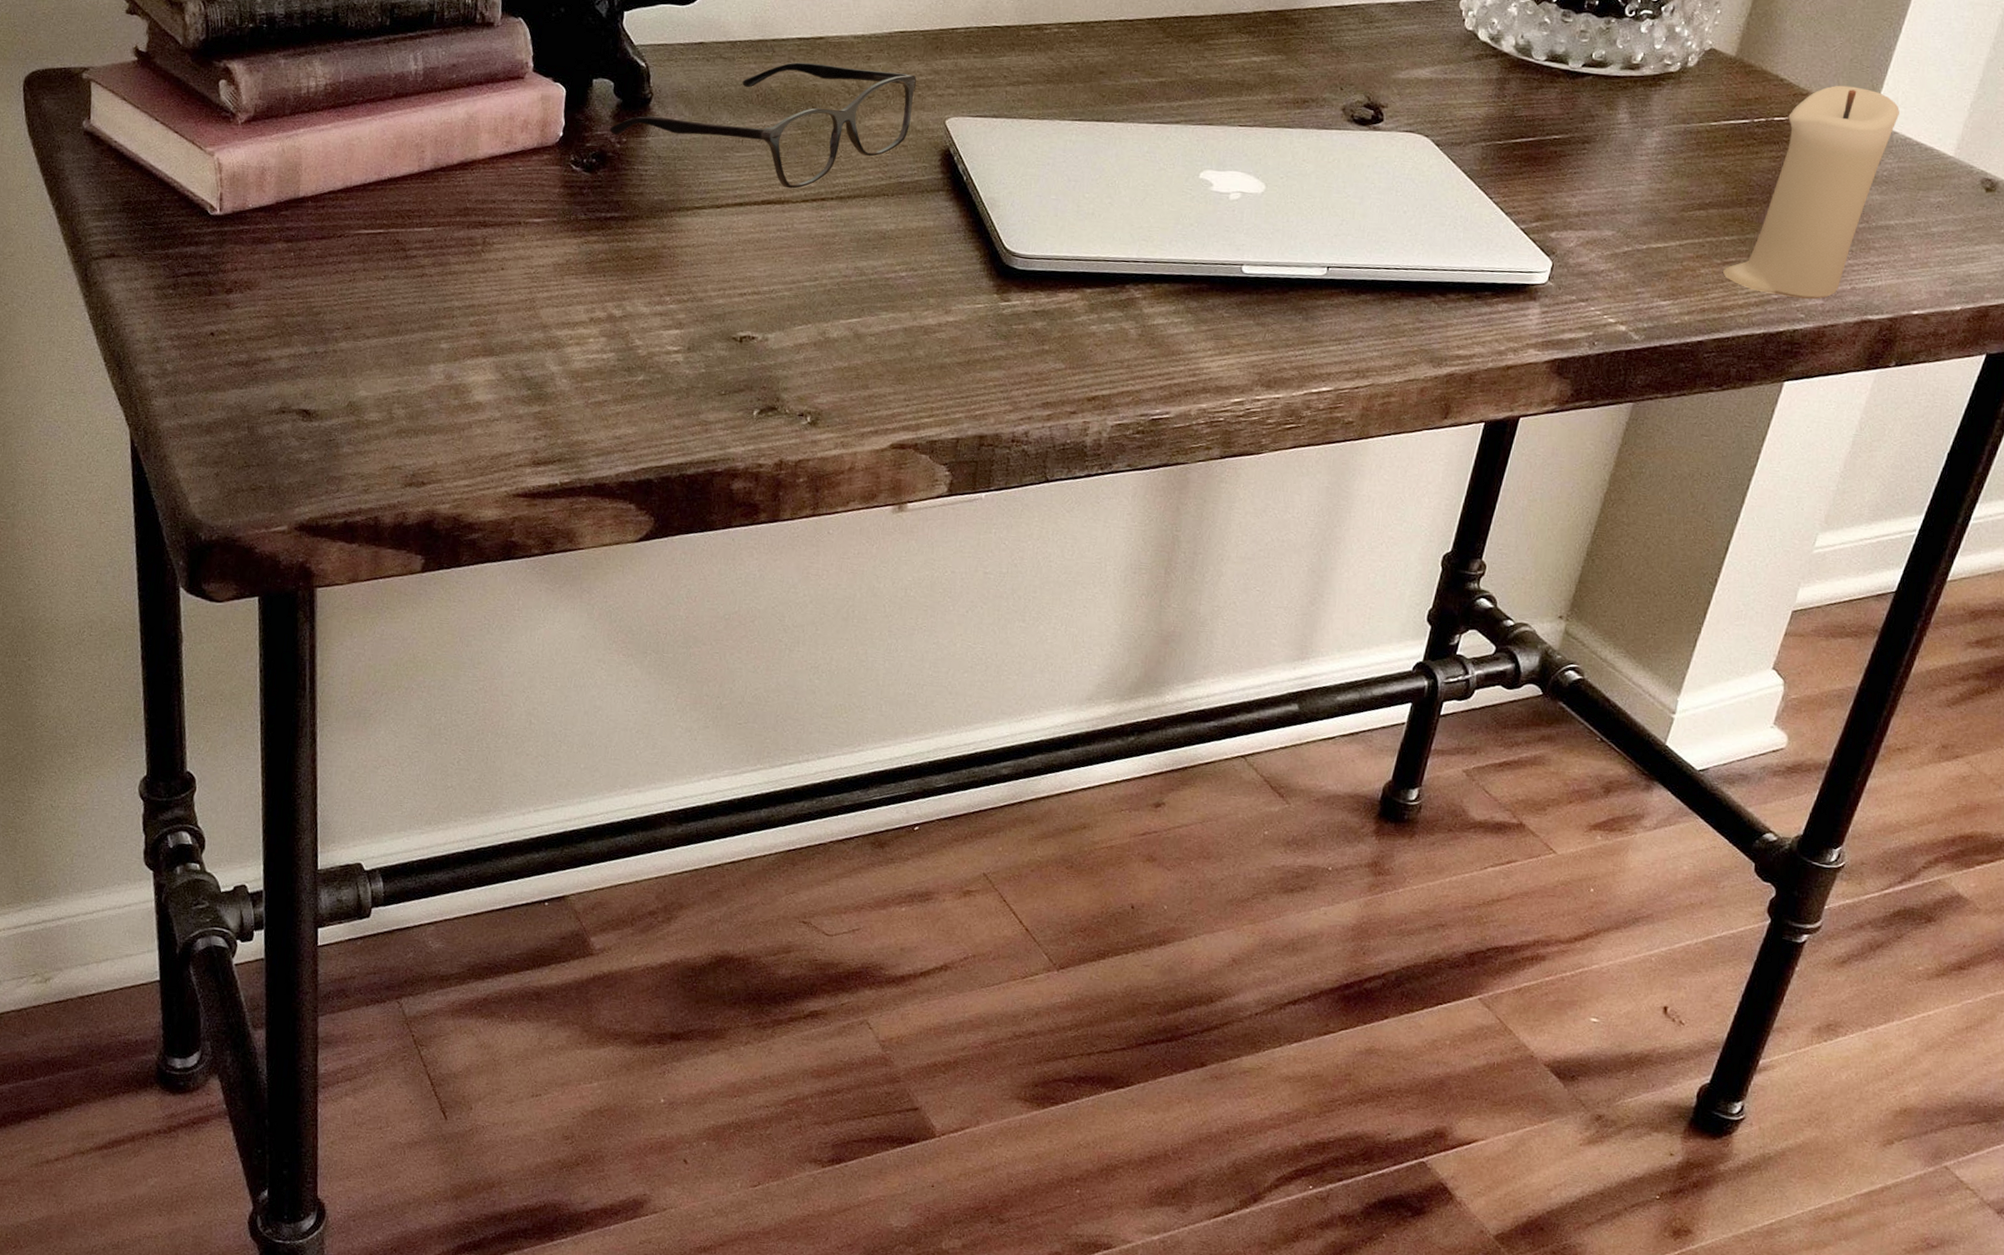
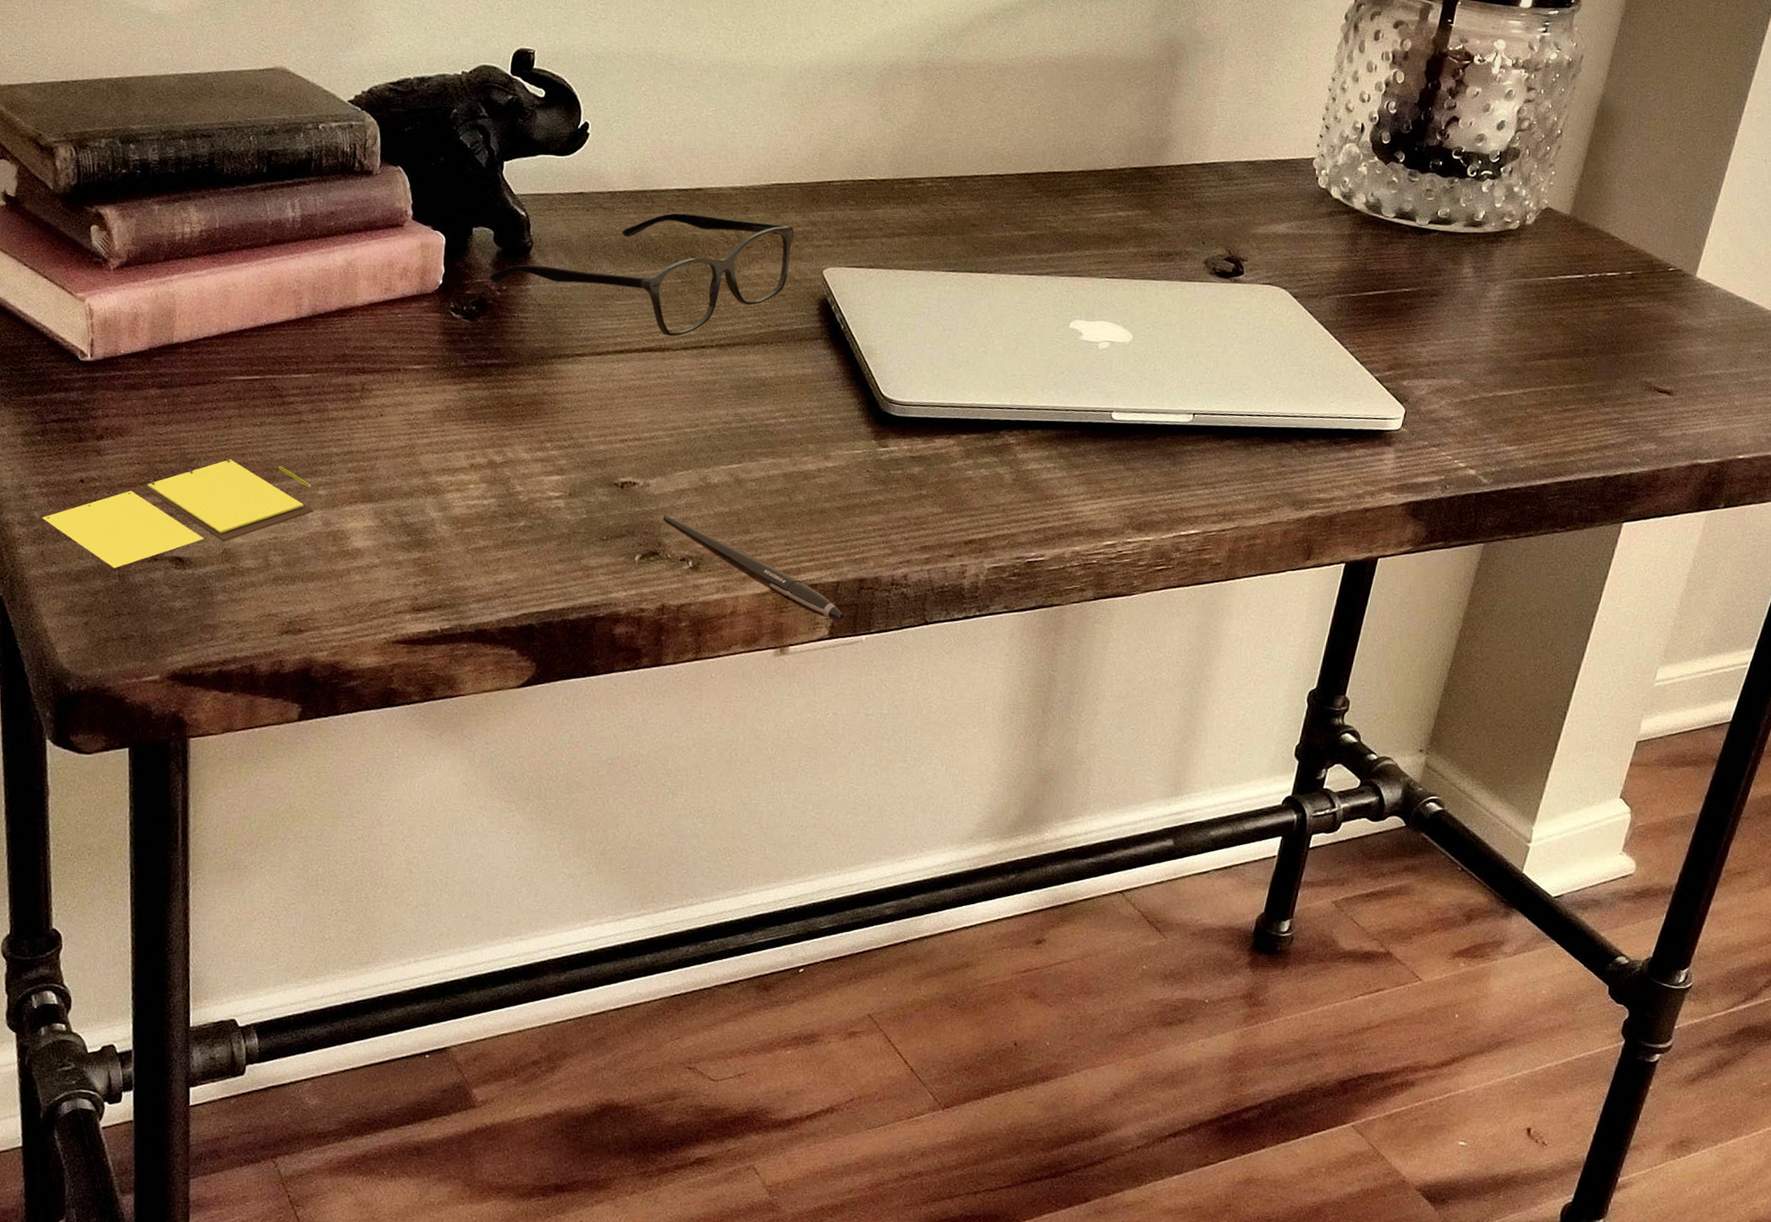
sticky notes: none [174,311,436,421] -> present [42,457,313,569]
pen: none [781,370,964,478] -> present [662,516,844,621]
candle: present [1722,85,1900,300] -> none [1563,243,1721,445]

